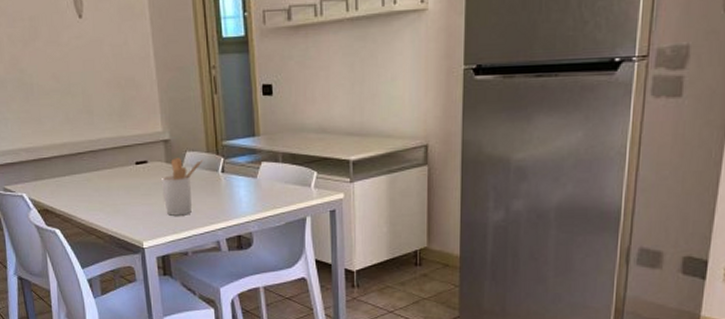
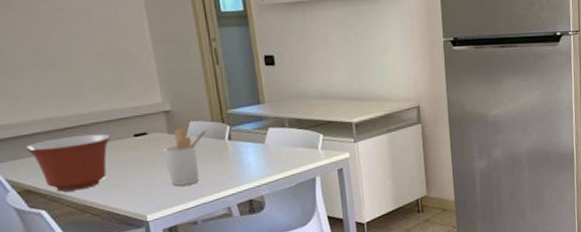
mixing bowl: none [45,160,116,213] -> present [24,134,112,192]

